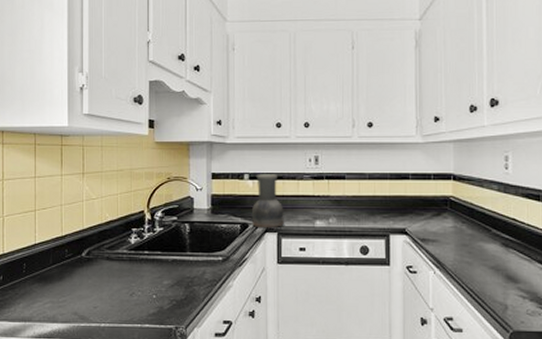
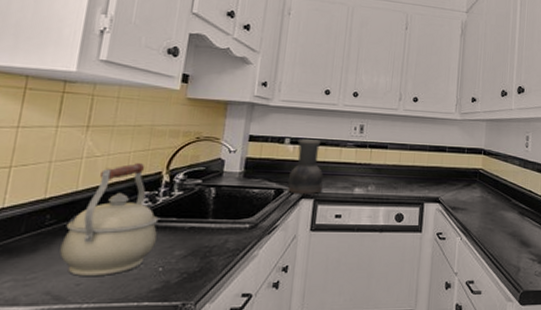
kettle: none [79,204,149,301] -> present [59,163,159,276]

